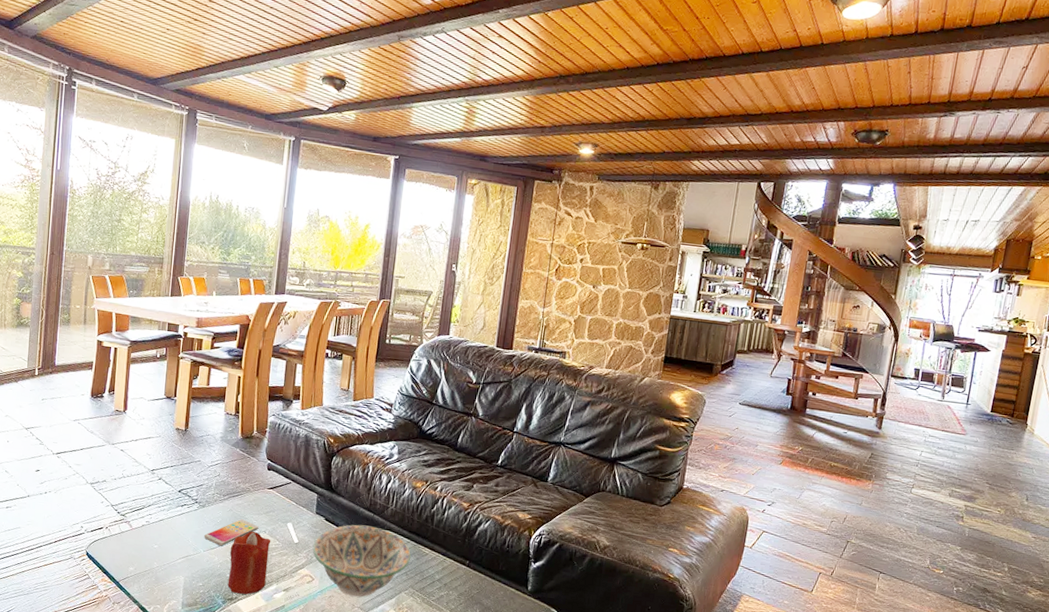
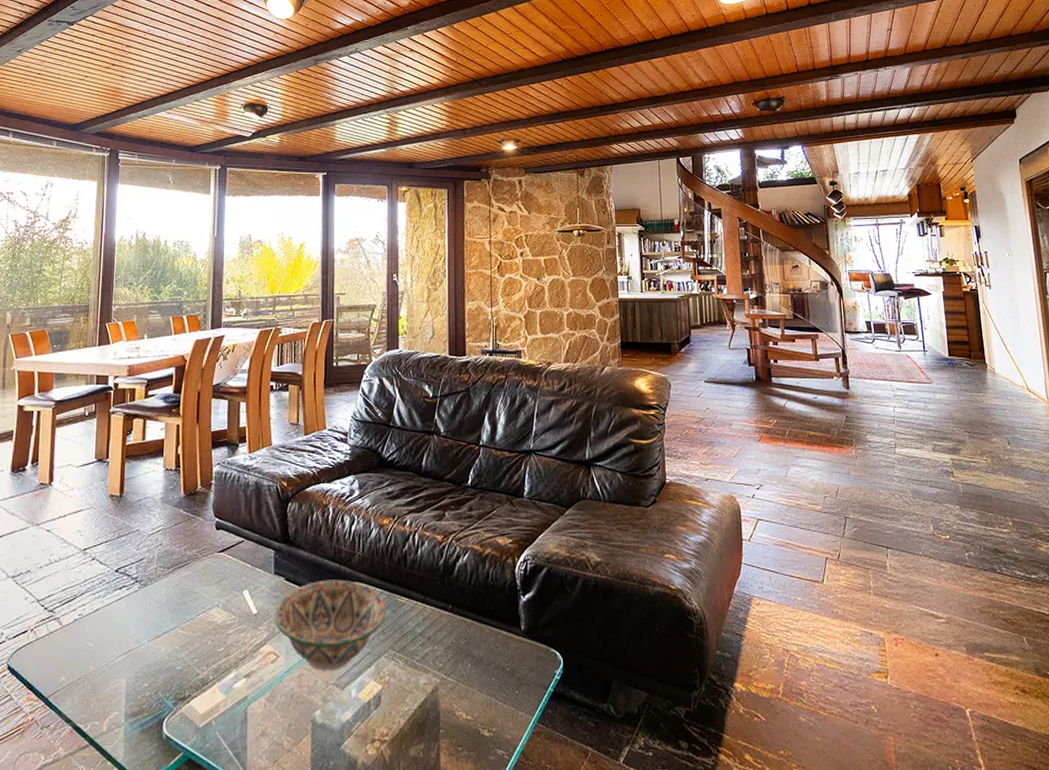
smartphone: present [204,519,259,546] -> none [147,594,211,632]
candle: present [227,531,271,595] -> none [178,608,226,689]

